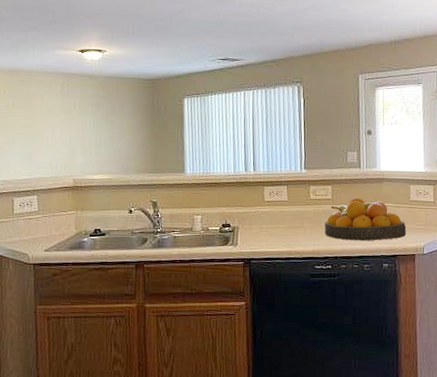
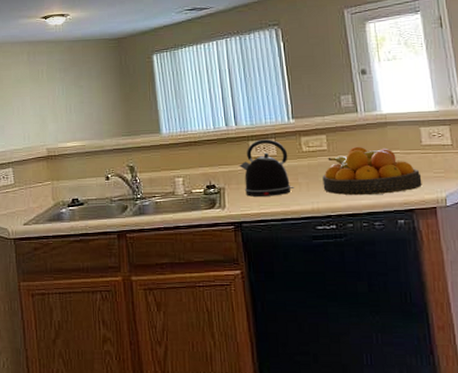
kettle: none [253,185,299,237] -> present [239,139,294,197]

